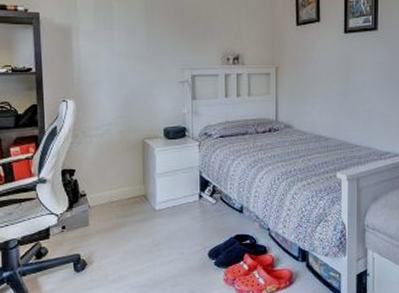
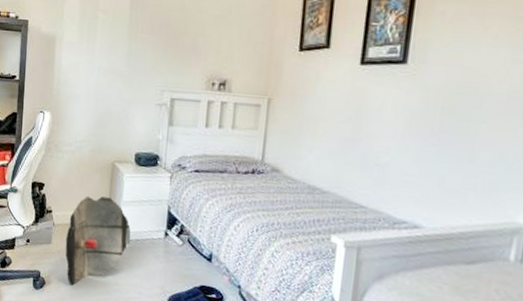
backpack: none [103,172,168,260] -> present [65,195,131,285]

